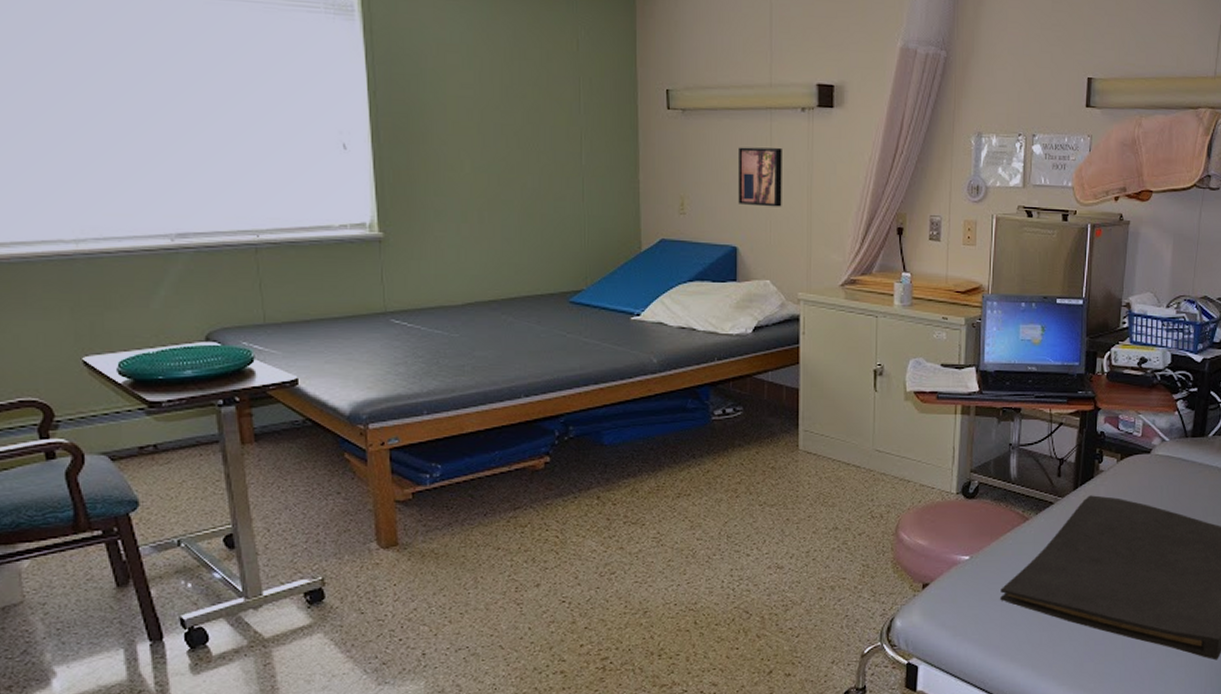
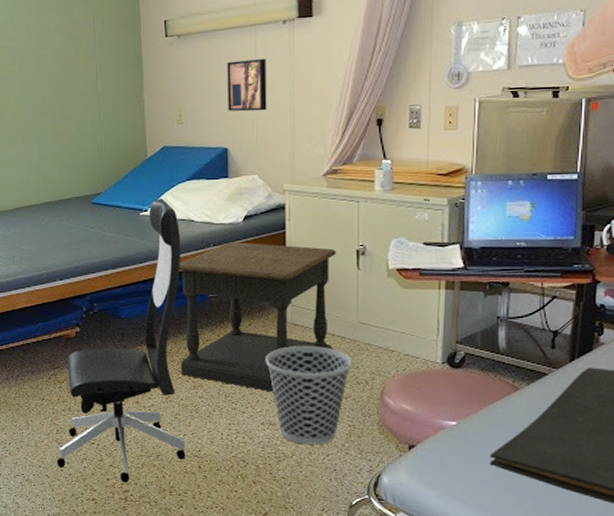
office chair: none [514,301,680,648] -> present [56,198,186,482]
side table: none [675,356,854,531] -> present [179,242,337,392]
wastebasket: none [774,477,866,589] -> present [266,346,351,445]

